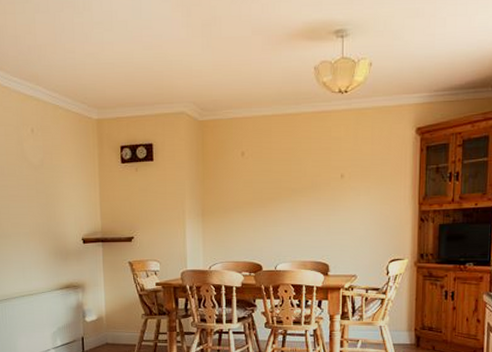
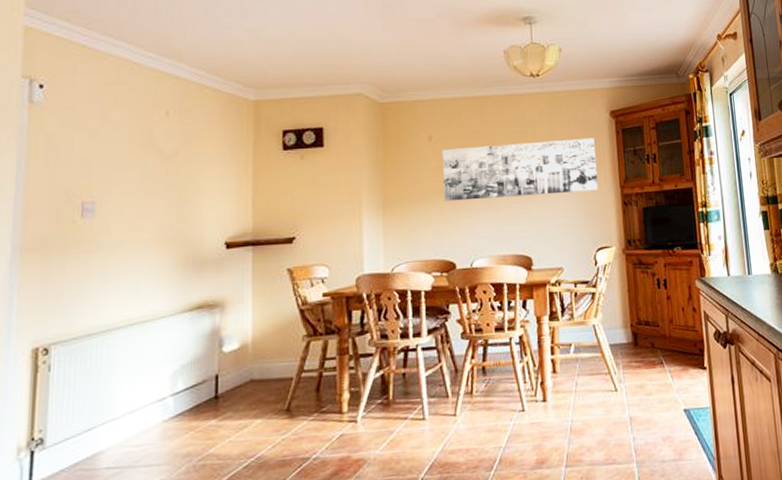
wall art: none [253,155,397,212] -> present [441,138,598,202]

